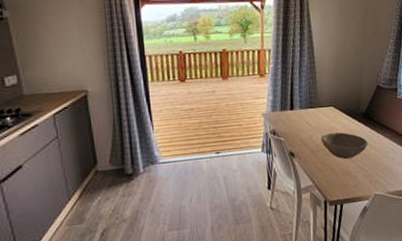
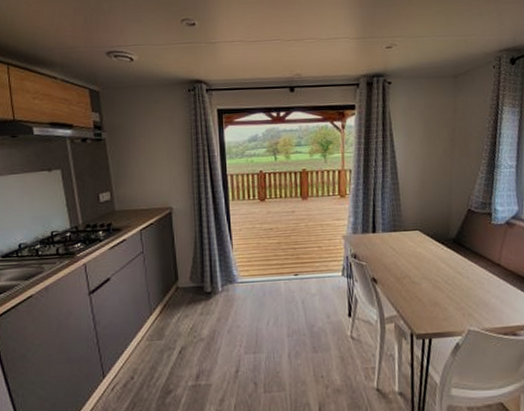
bowl: present [321,132,369,159] -> none [406,259,460,288]

